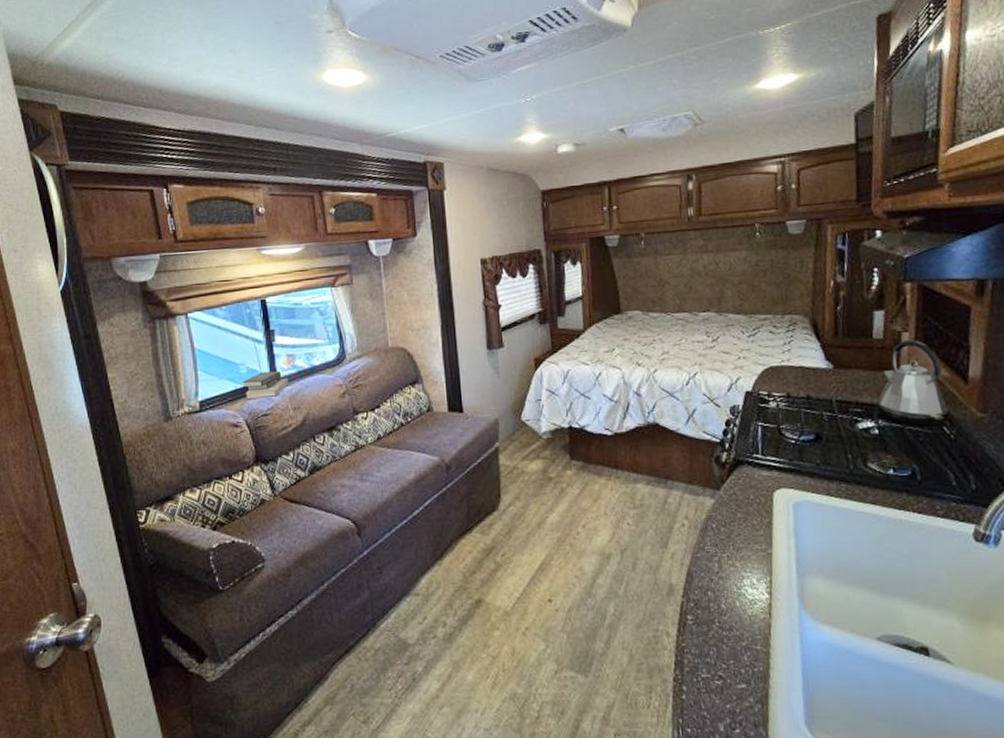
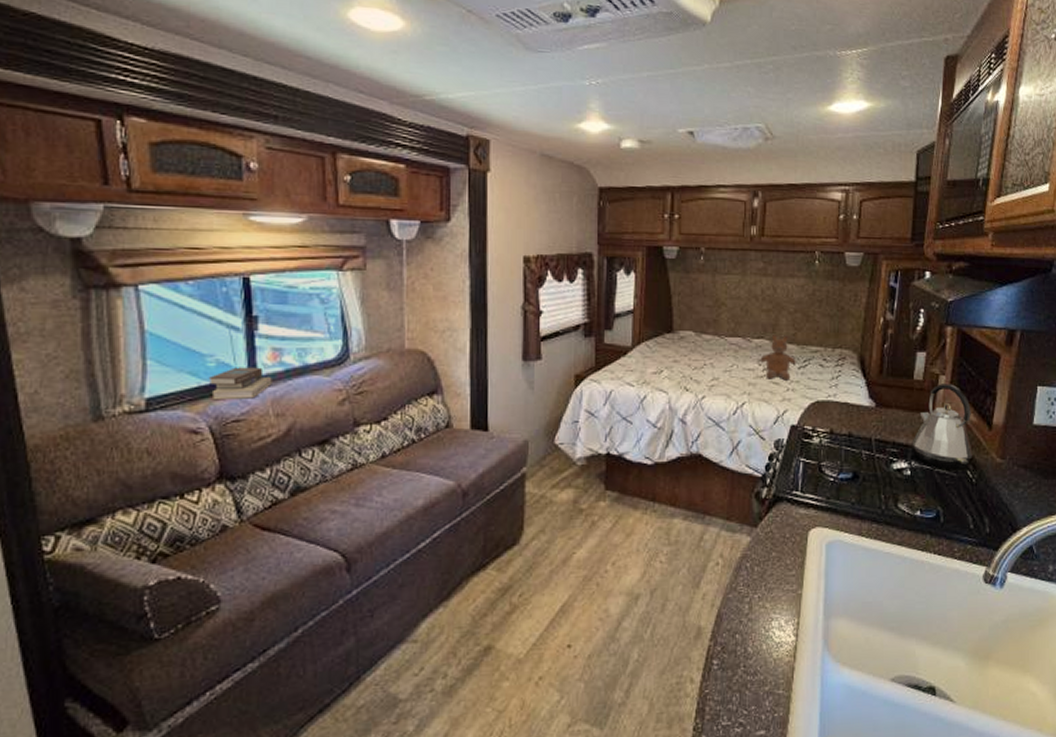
teddy bear: none [708,306,745,350] -> present [760,335,796,381]

